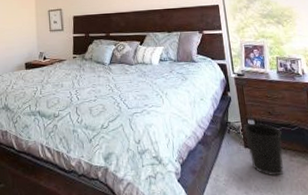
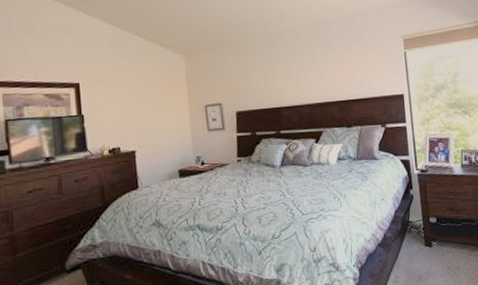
wastebasket: present [243,123,284,177] -> none [424,220,463,272]

